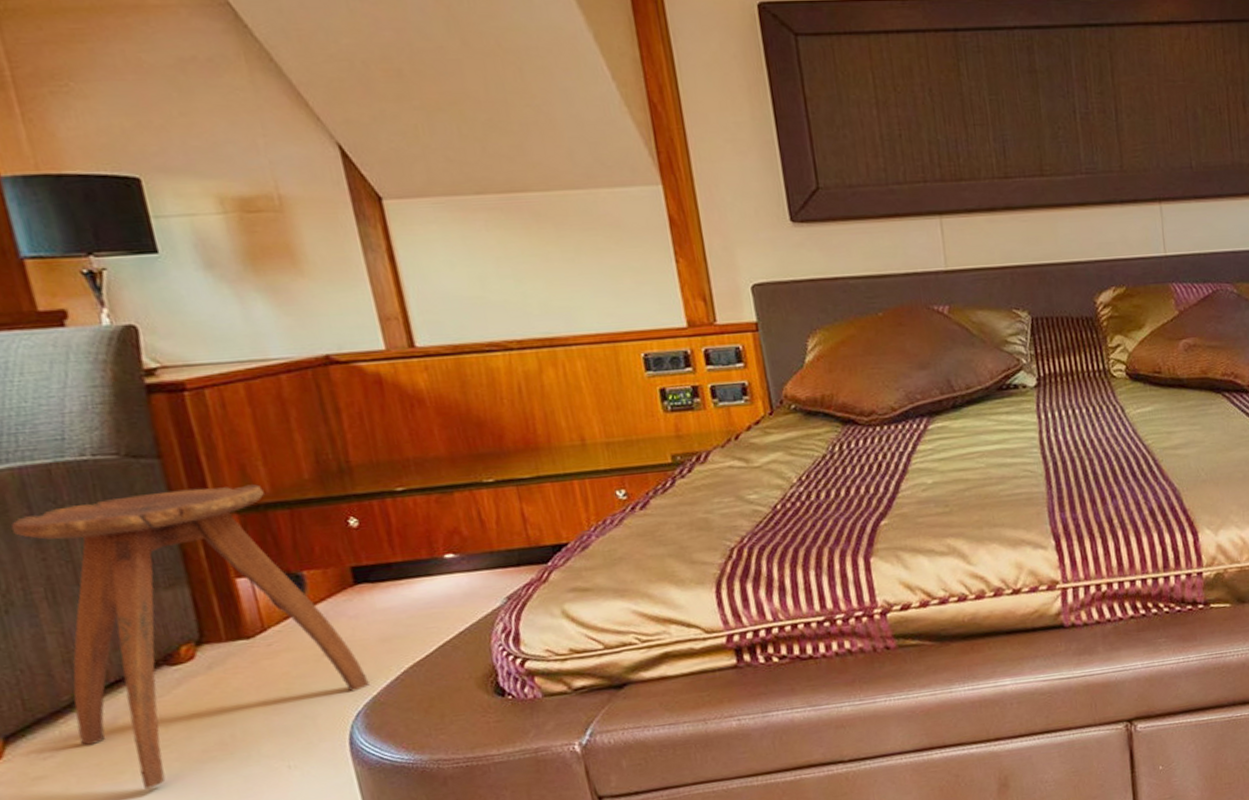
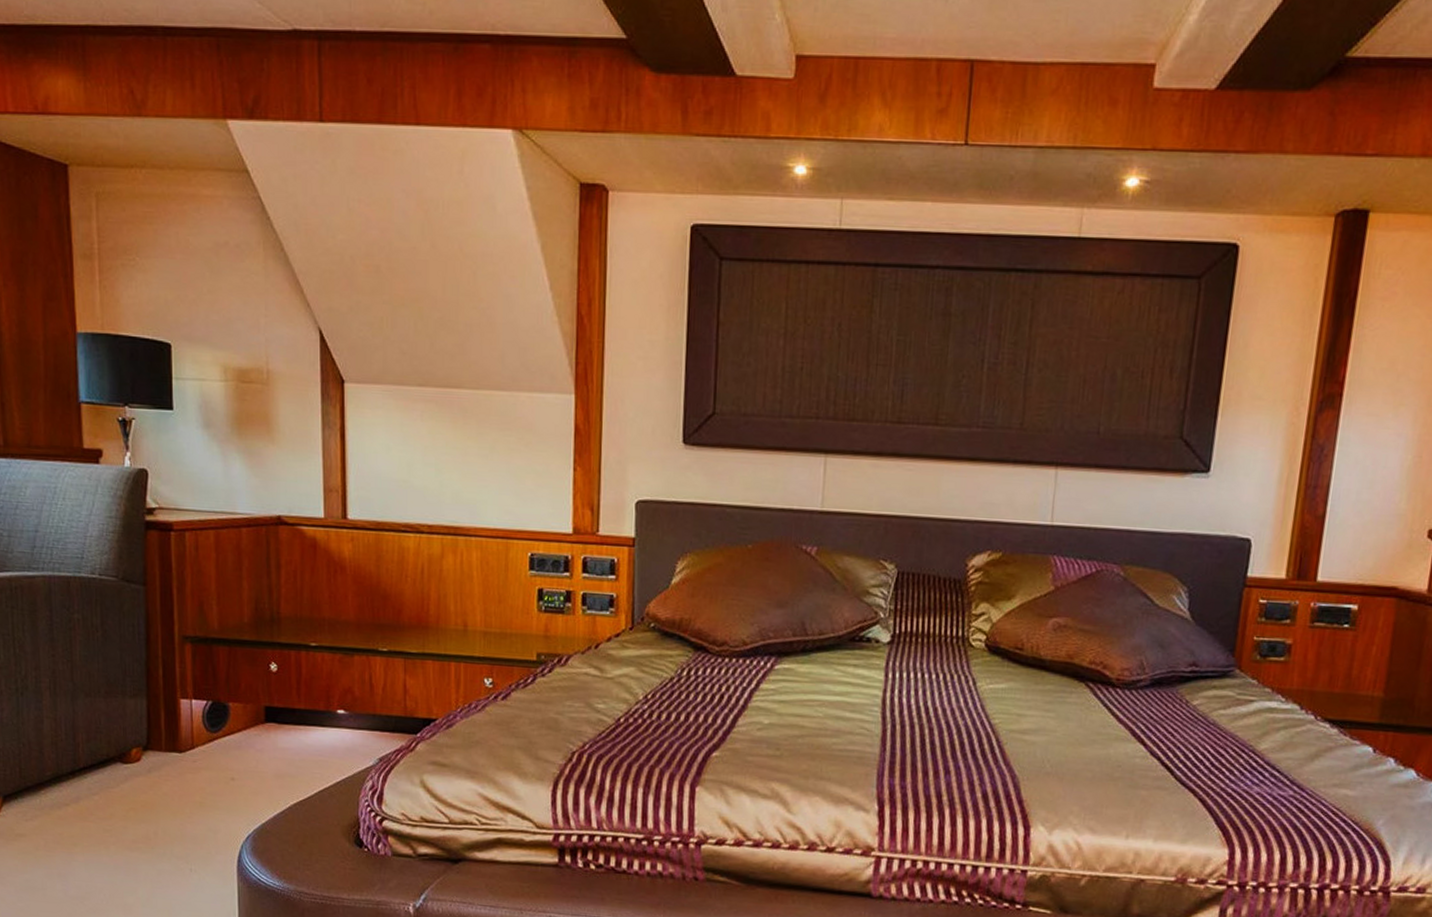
stool: present [12,484,370,790] -> none [37,614,261,864]

